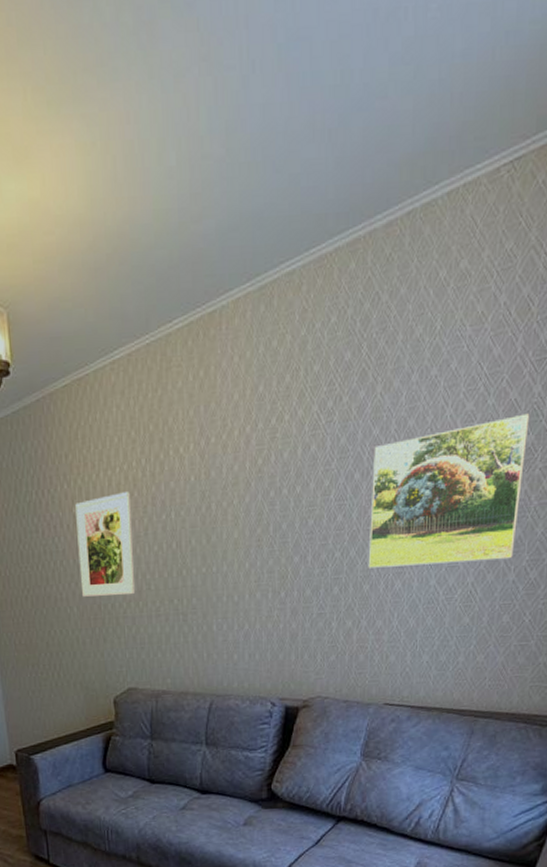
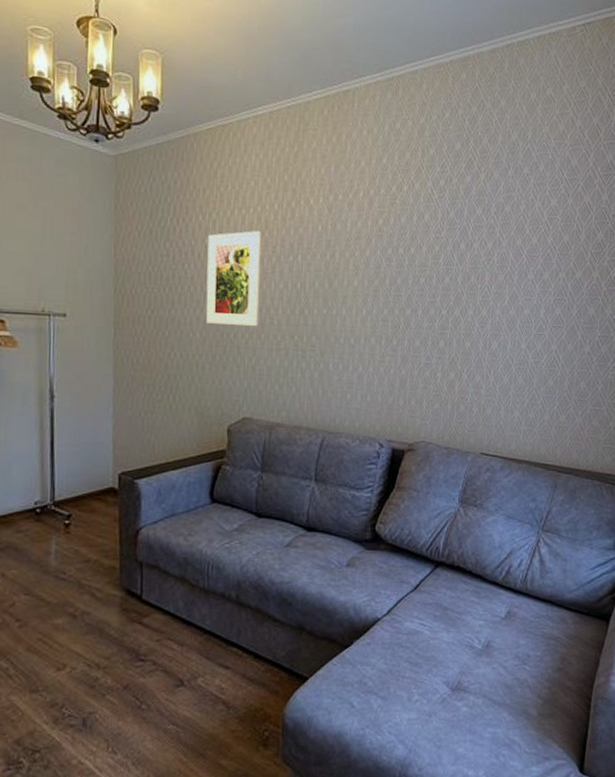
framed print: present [368,413,530,568] -> none [470,215,600,334]

